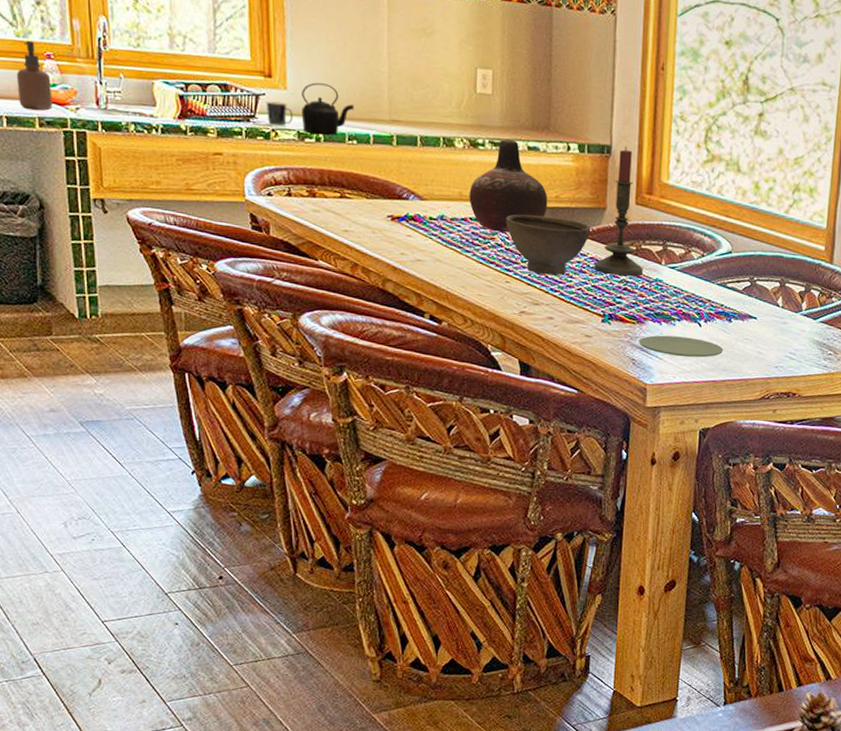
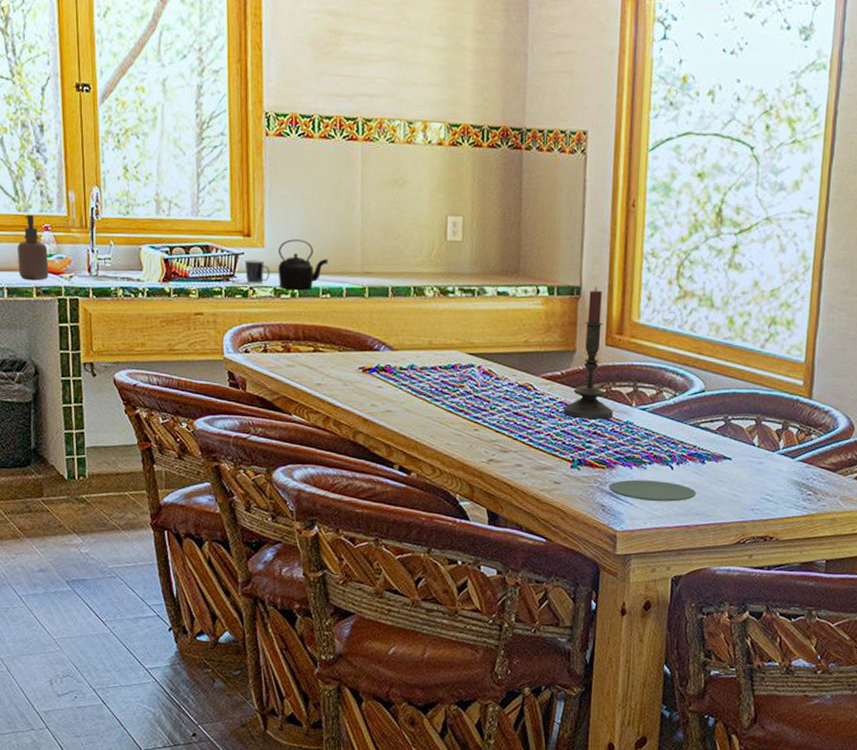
vase: present [469,139,548,233] -> none [438,286,517,380]
bowl: present [506,214,591,276] -> none [475,360,560,422]

